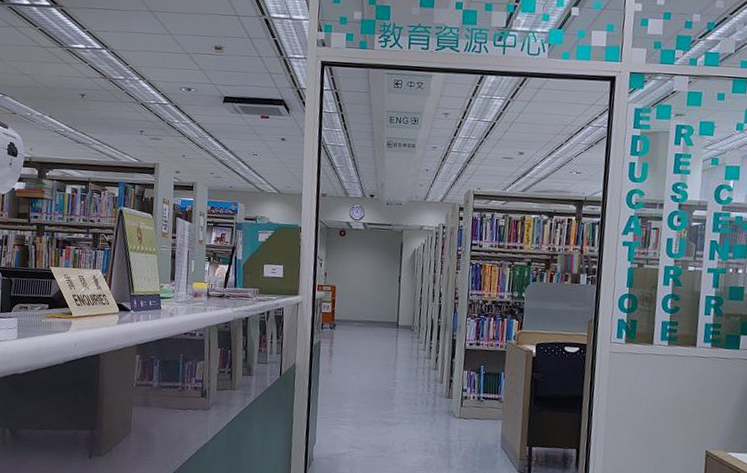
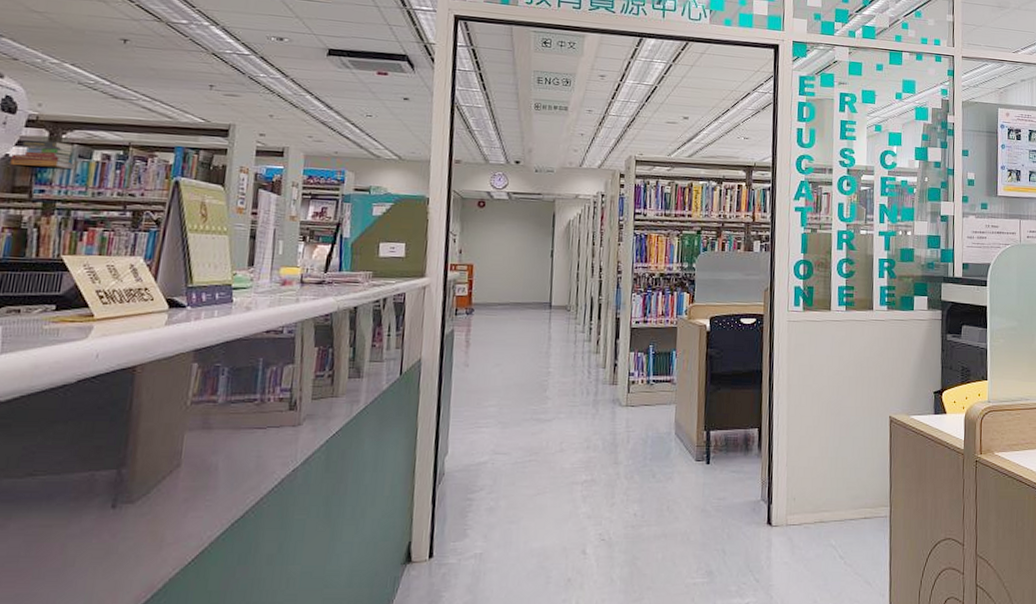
books: present [556,252,594,275] -> none [728,219,767,243]

